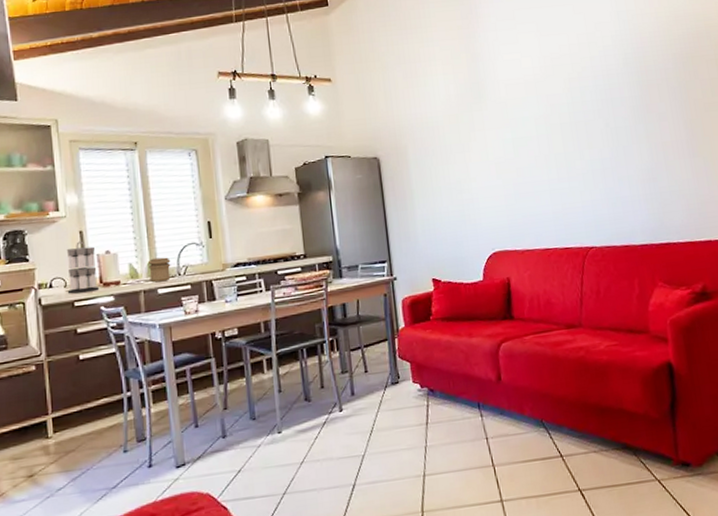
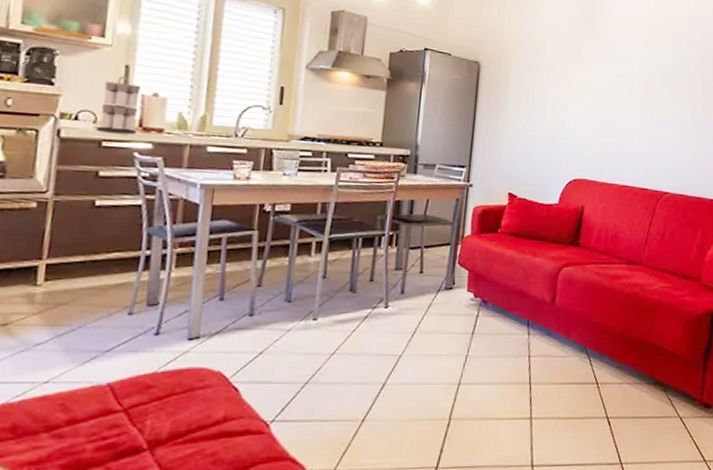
jar: present [148,257,171,283] -> none [200,112,230,140]

